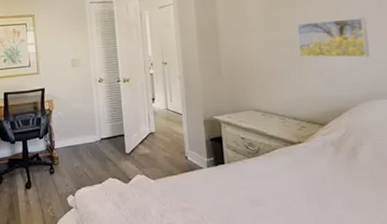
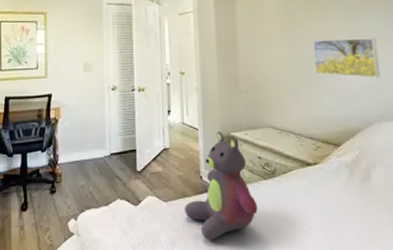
stuffed bear: none [172,115,242,213] -> present [184,131,258,241]

